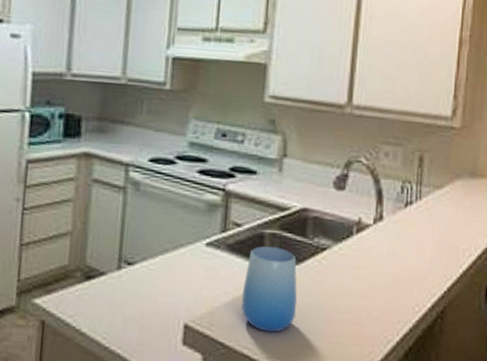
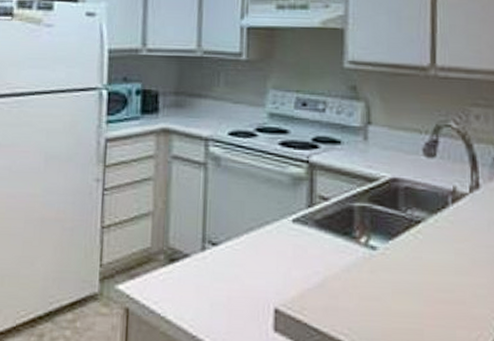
cup: present [241,246,298,333] -> none [333,221,394,316]

